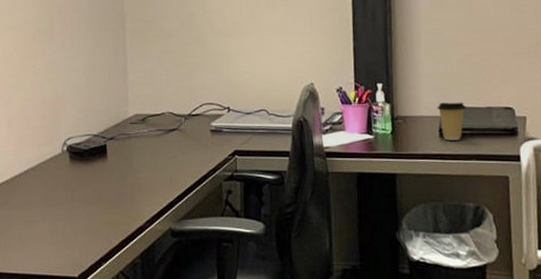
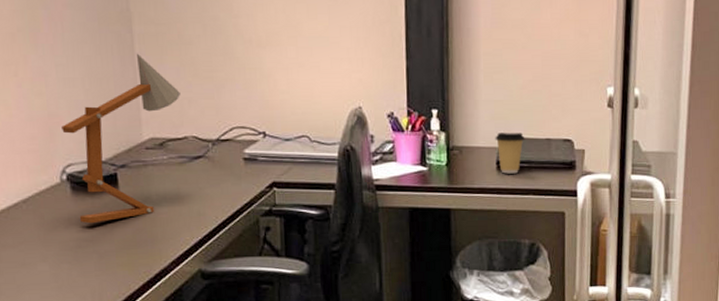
desk lamp: none [66,45,160,188] -> present [61,53,180,224]

